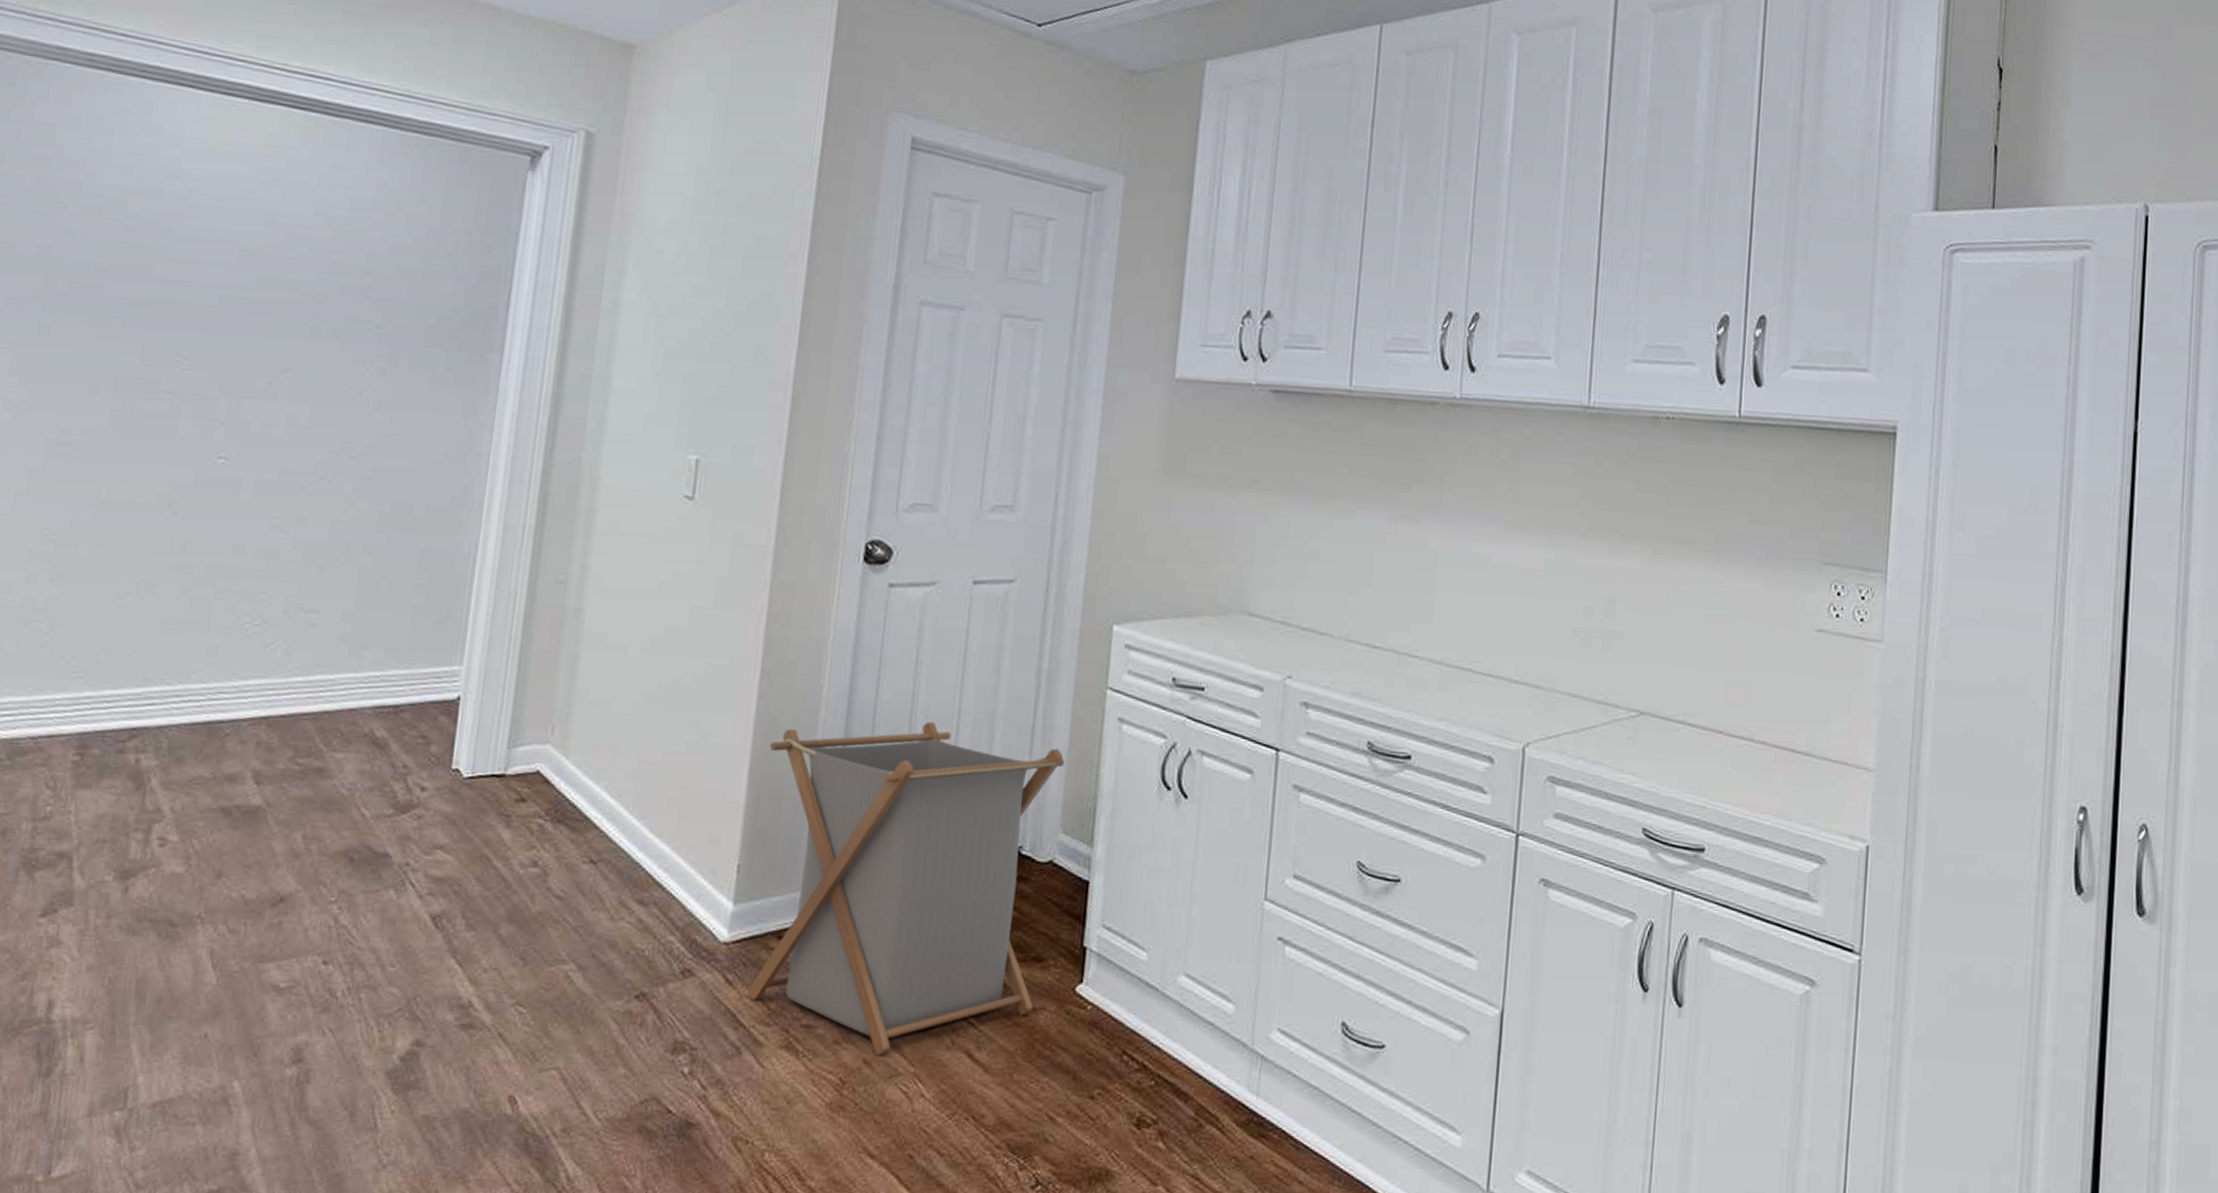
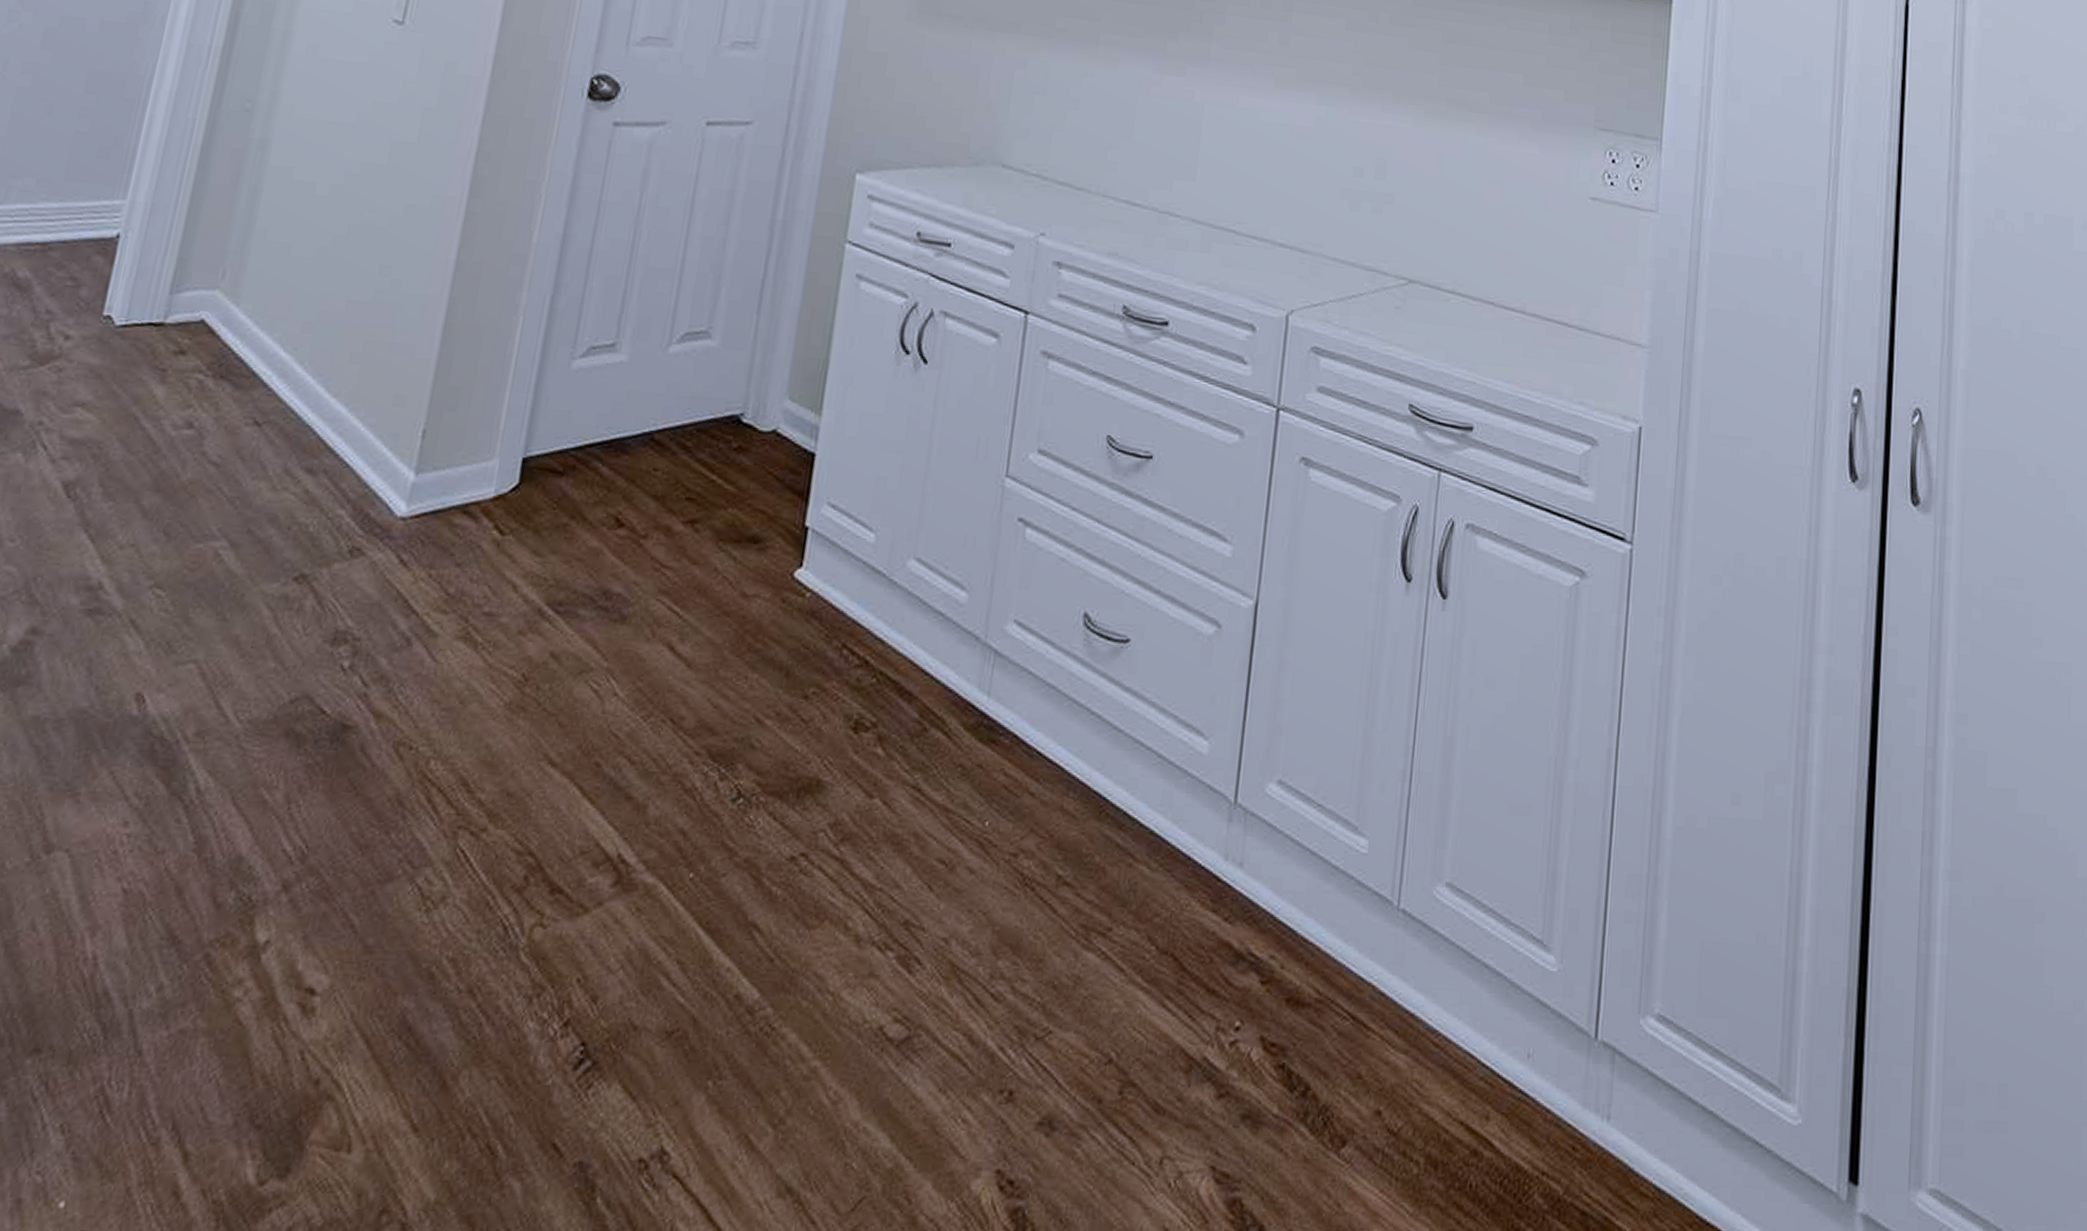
laundry basket: present [748,721,1065,1056] -> none [424,273,796,648]

